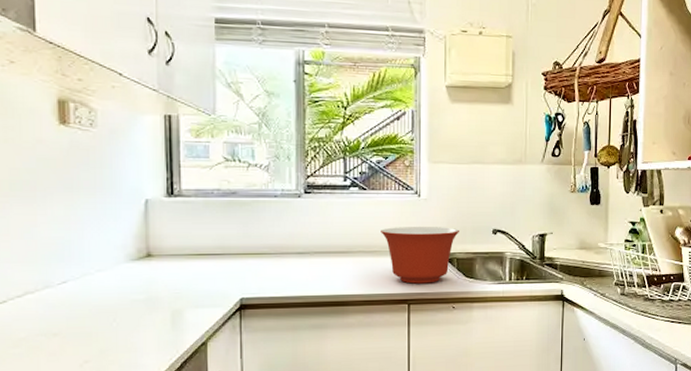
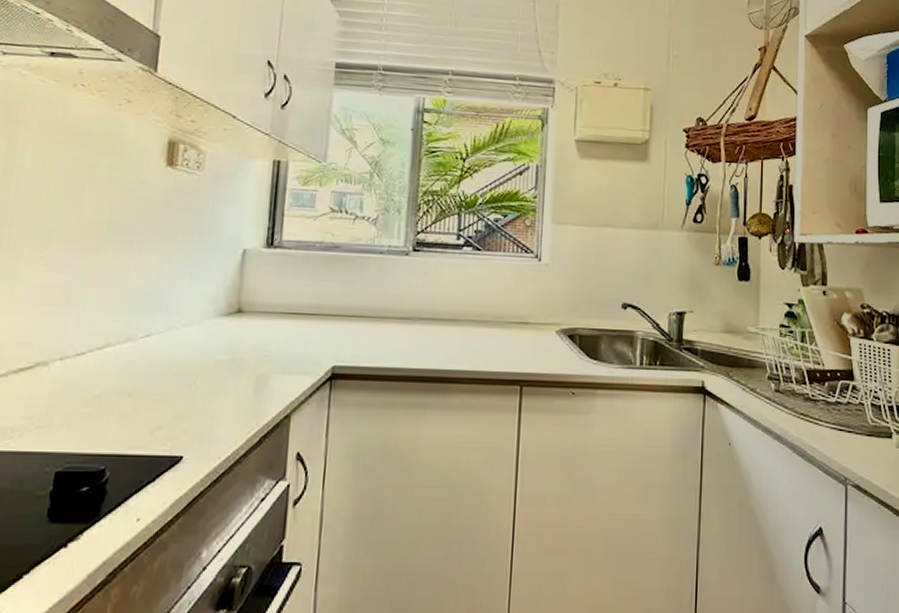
mixing bowl: present [381,227,459,284] -> none [494,294,584,363]

